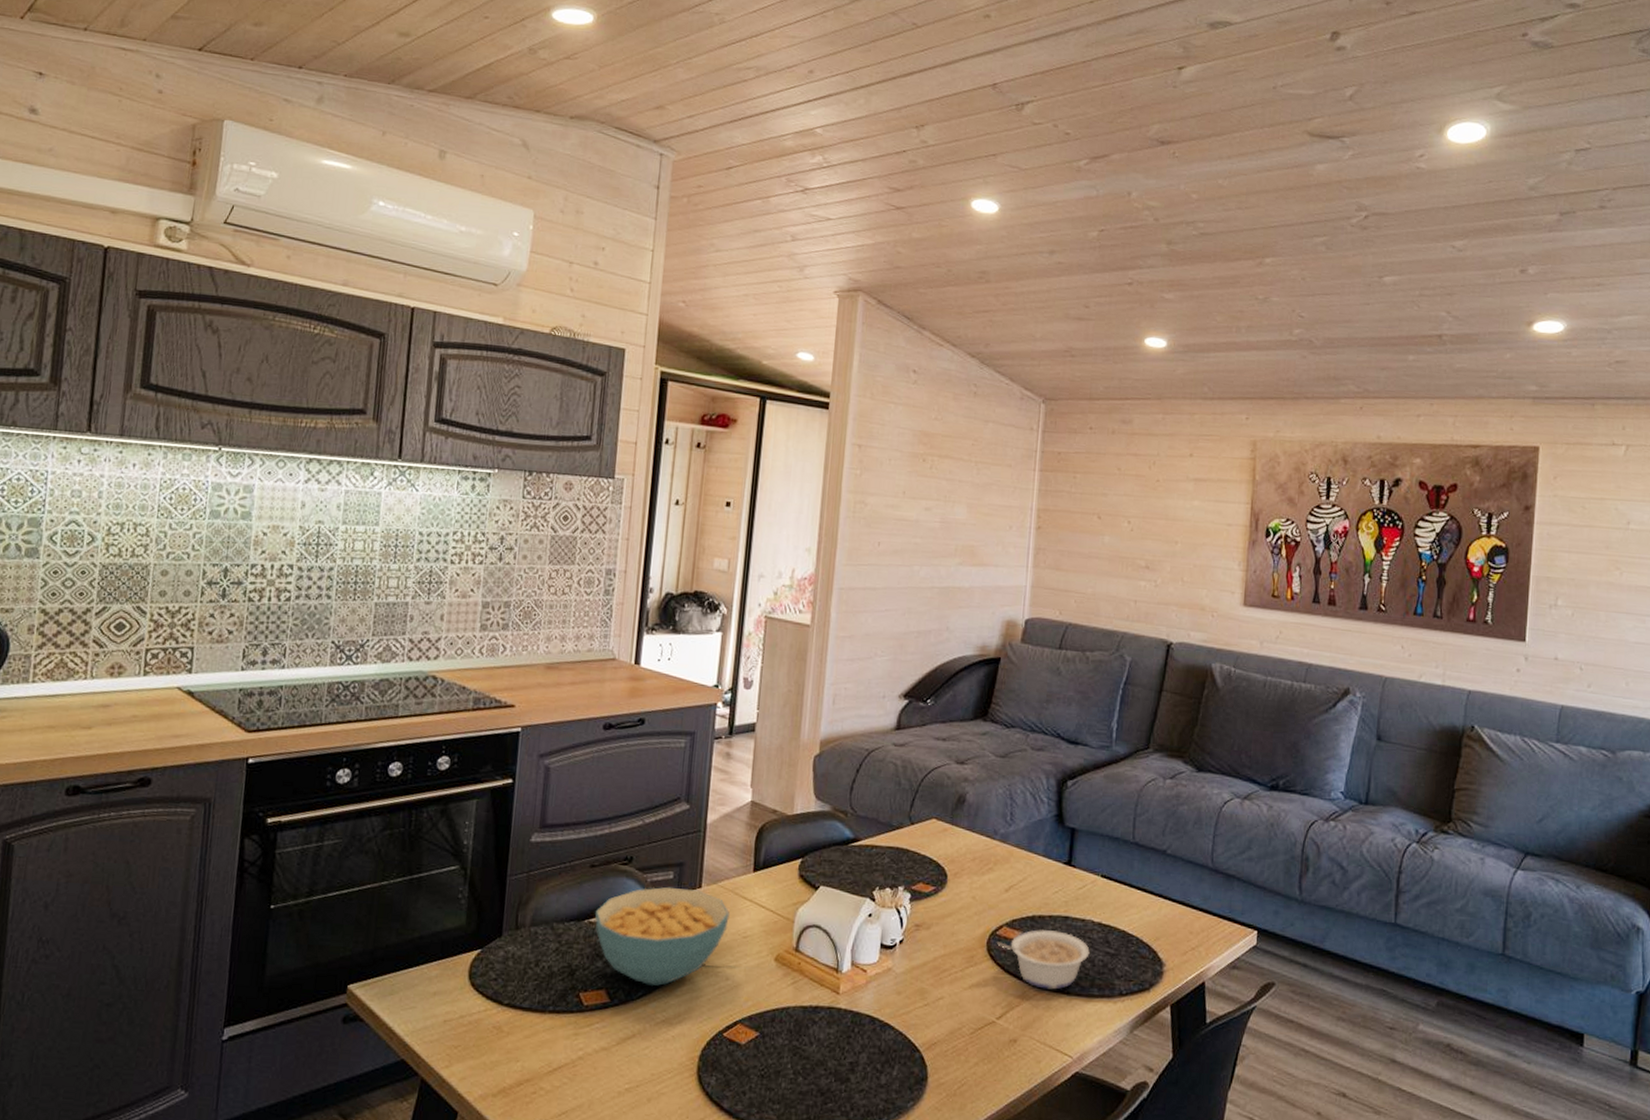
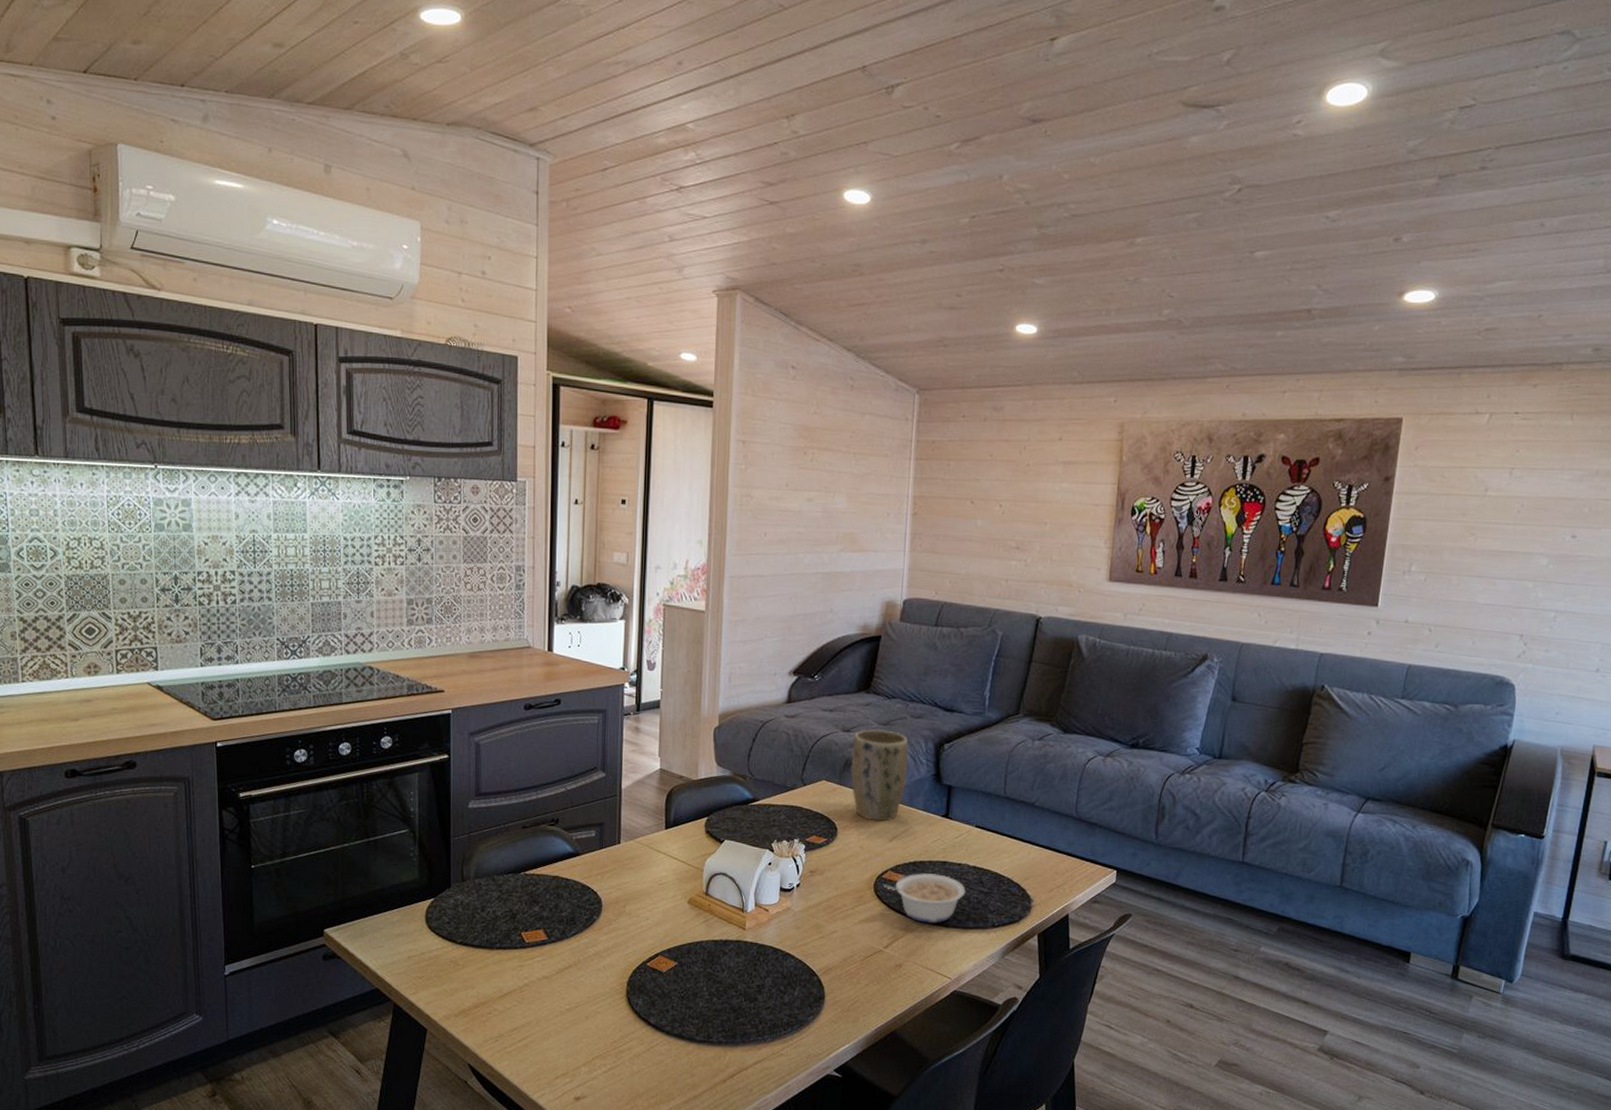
cereal bowl: present [594,886,730,986] -> none [529,843,646,926]
plant pot: none [963,762,1029,868] -> present [850,729,909,822]

